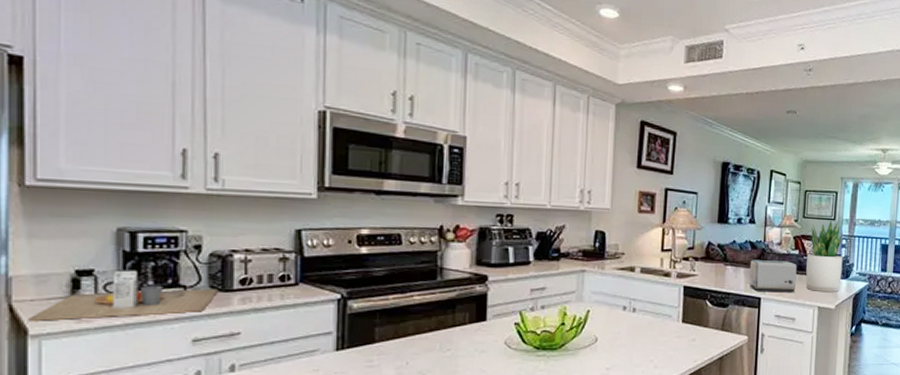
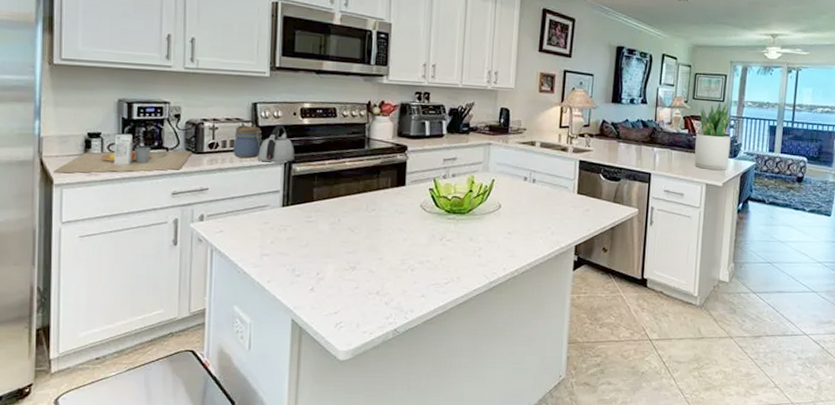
jar: none [273,256,310,296] -> present [234,125,263,159]
kettle: none [302,255,351,301] -> present [256,125,295,164]
toaster: present [749,260,797,293] -> none [640,137,686,170]

